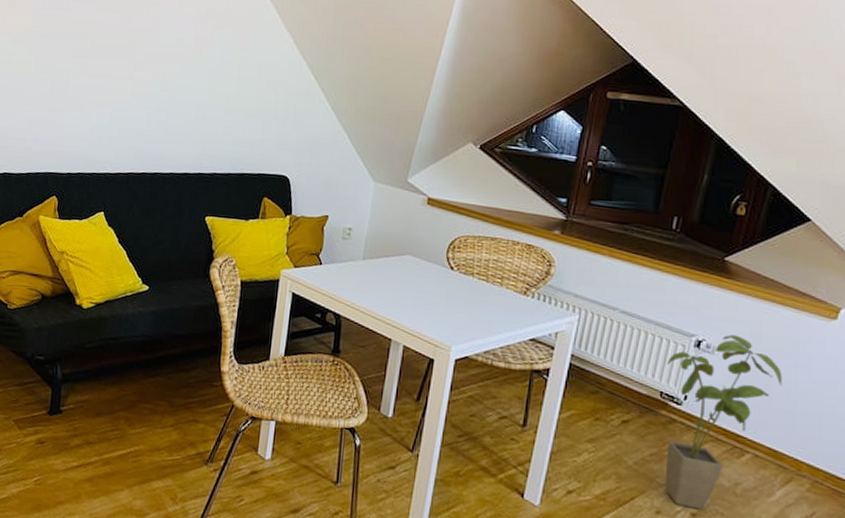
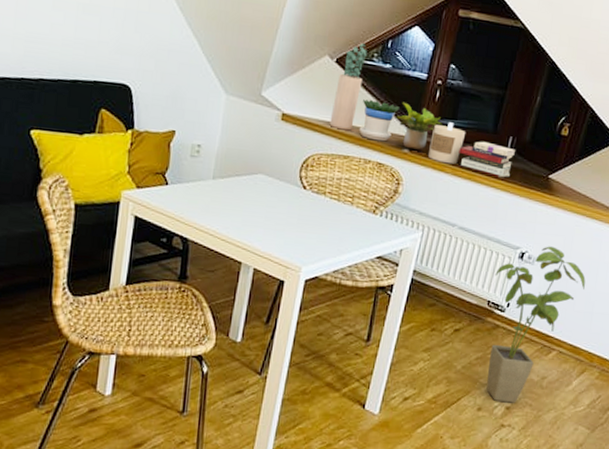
vase: none [475,126,511,213] -> present [329,39,367,131]
flowerpot: none [505,182,548,224] -> present [358,99,400,142]
potted plant: none [544,184,596,233] -> present [396,101,443,151]
candle: none [580,203,623,246] -> present [427,122,466,165]
books: none [616,222,683,260] -> present [459,141,516,178]

